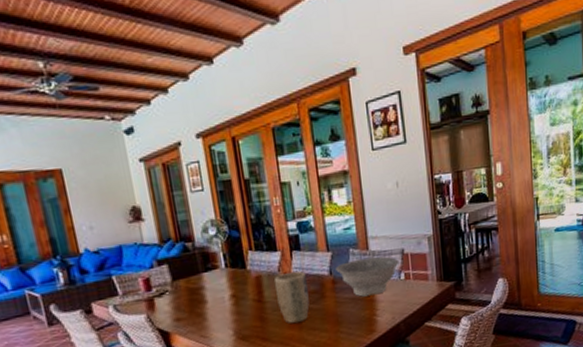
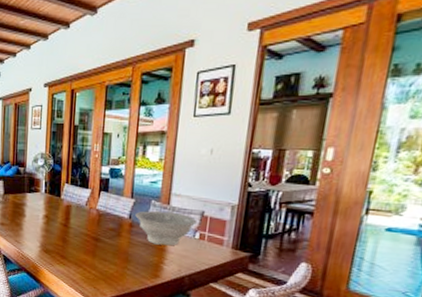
plant pot: present [274,271,310,324] -> none [80,208,108,252]

